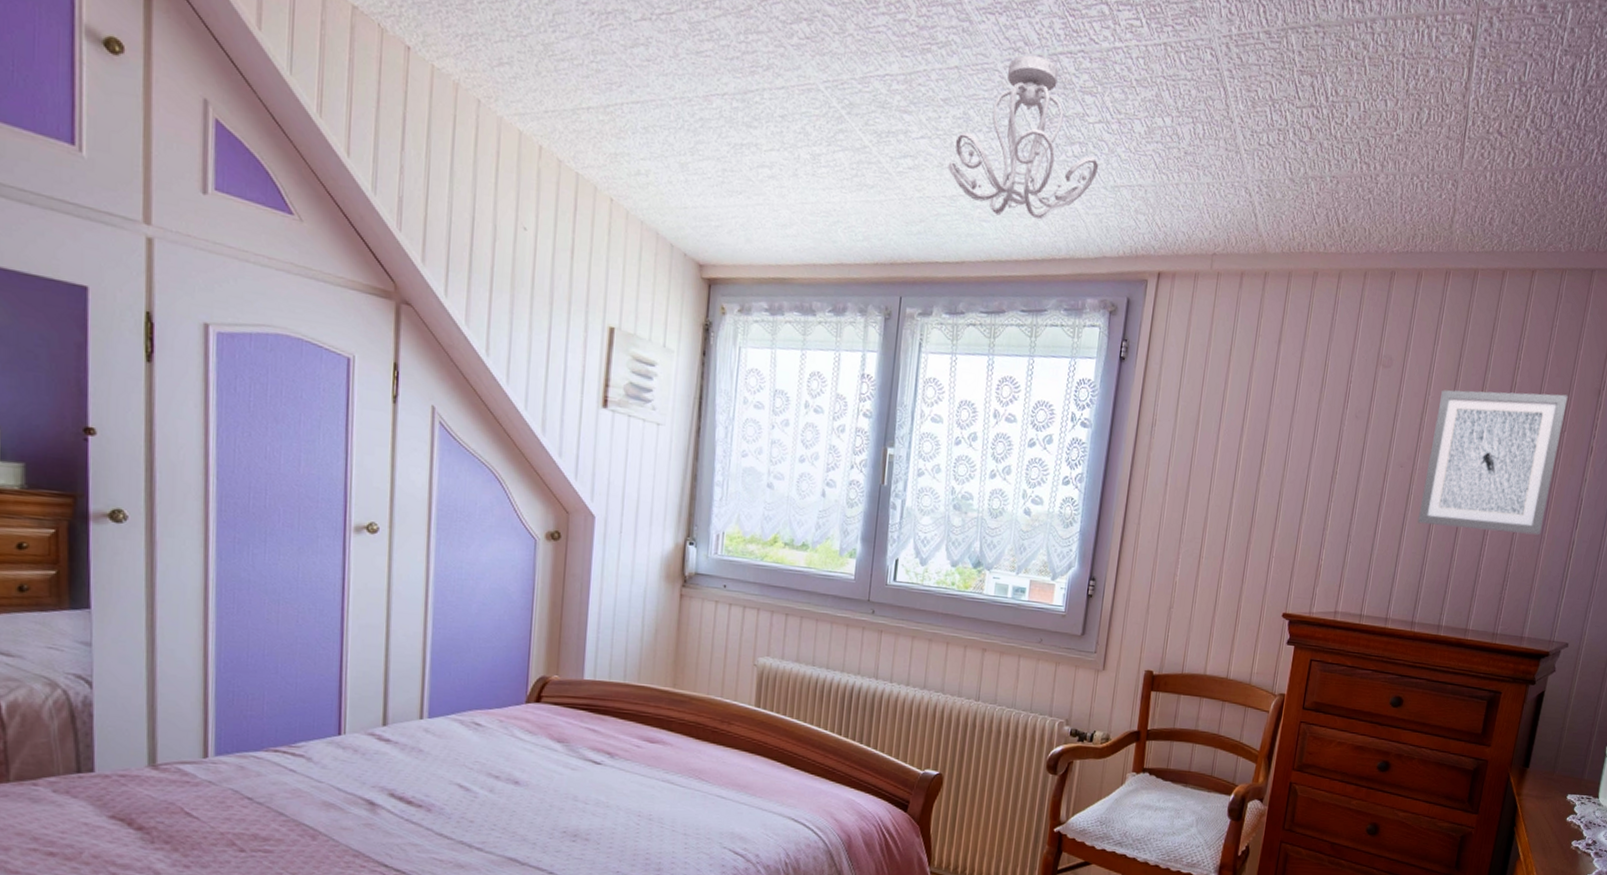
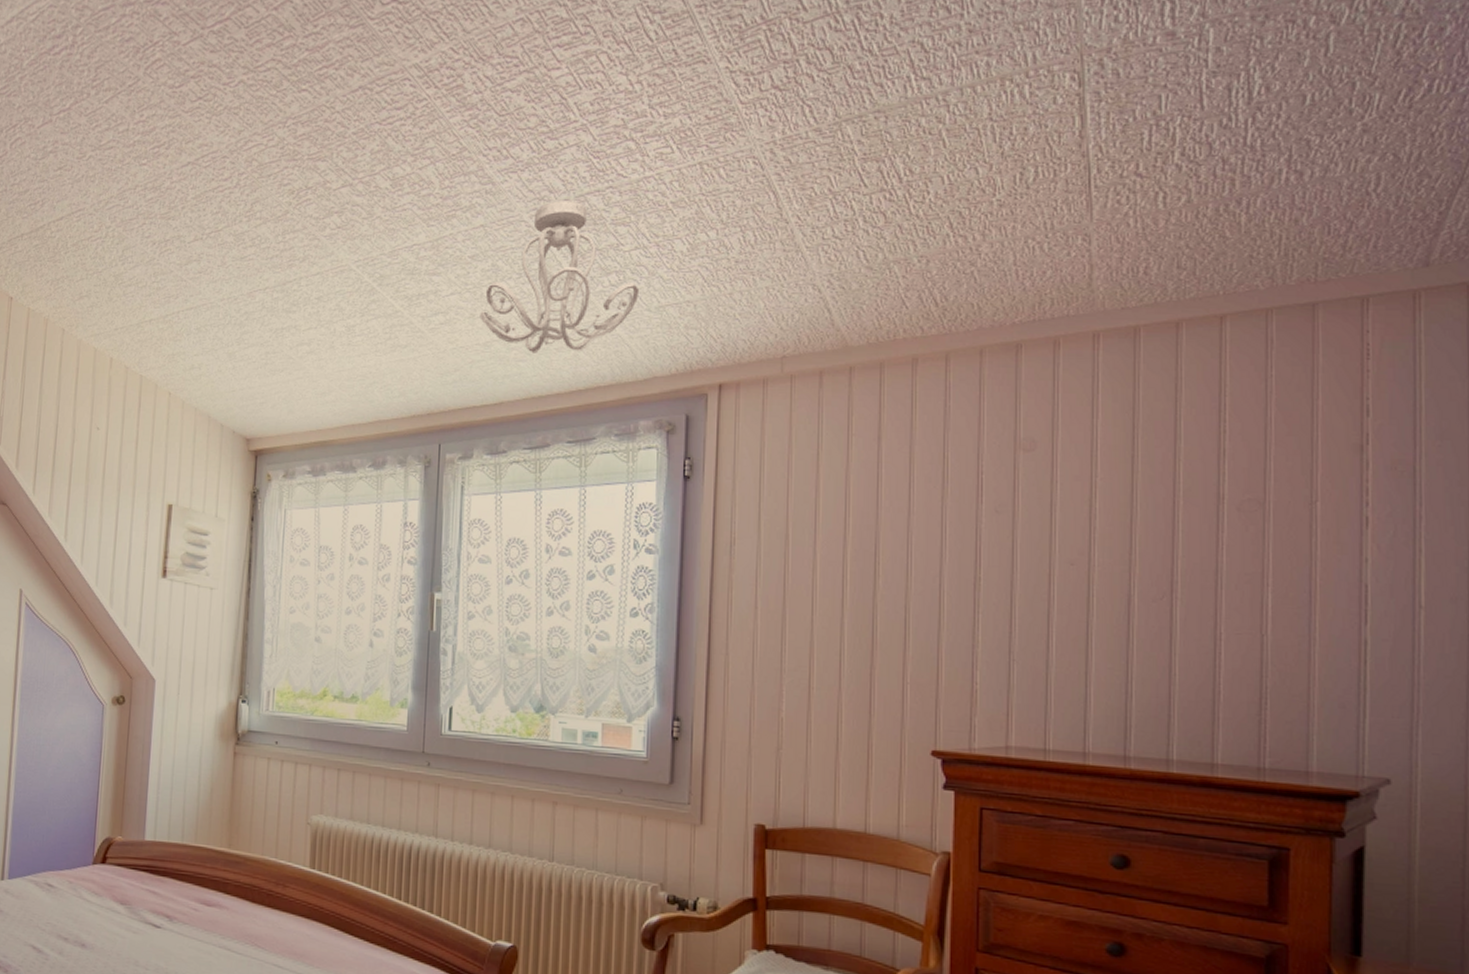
wall art: present [1417,389,1568,536] -> none [1108,456,1312,636]

